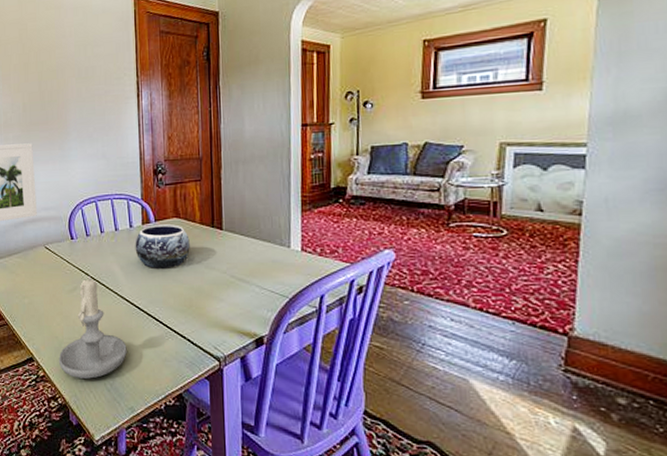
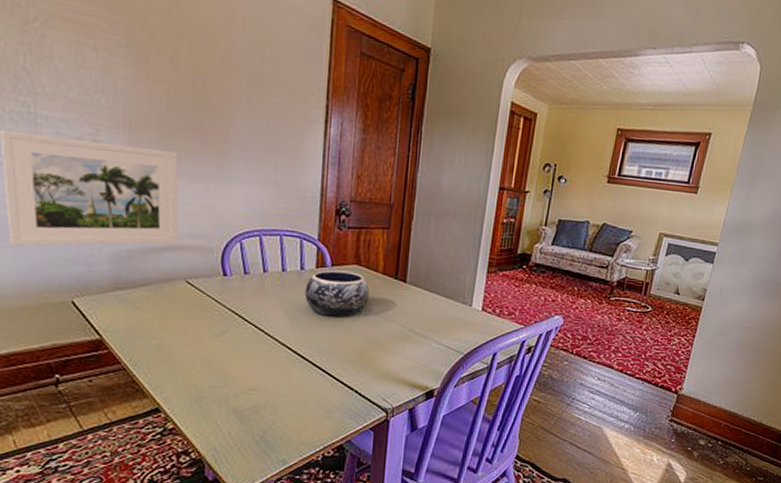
candle: present [58,276,127,379] -> none [195,319,284,431]

